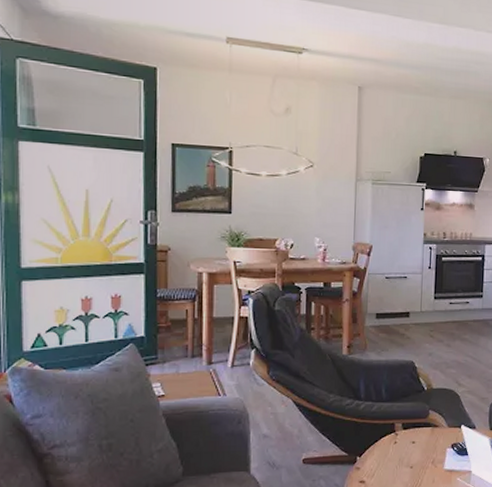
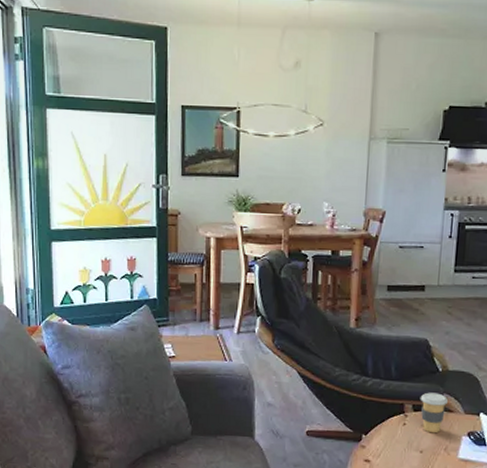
coffee cup: none [408,410,433,449] -> present [420,392,448,434]

